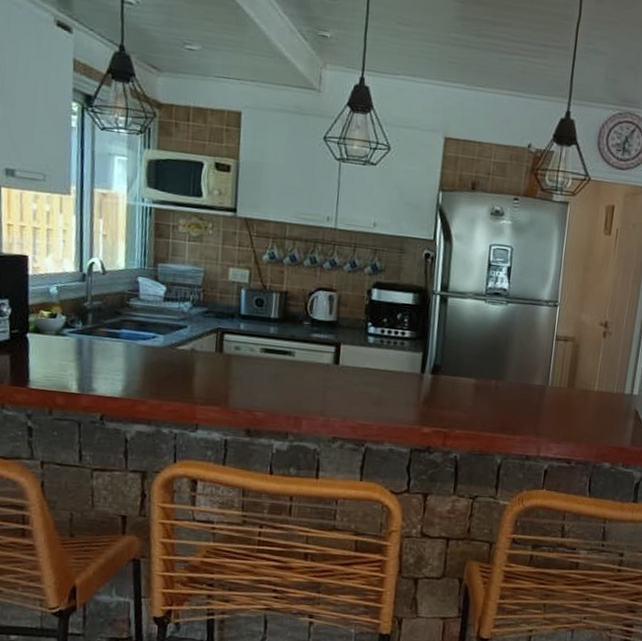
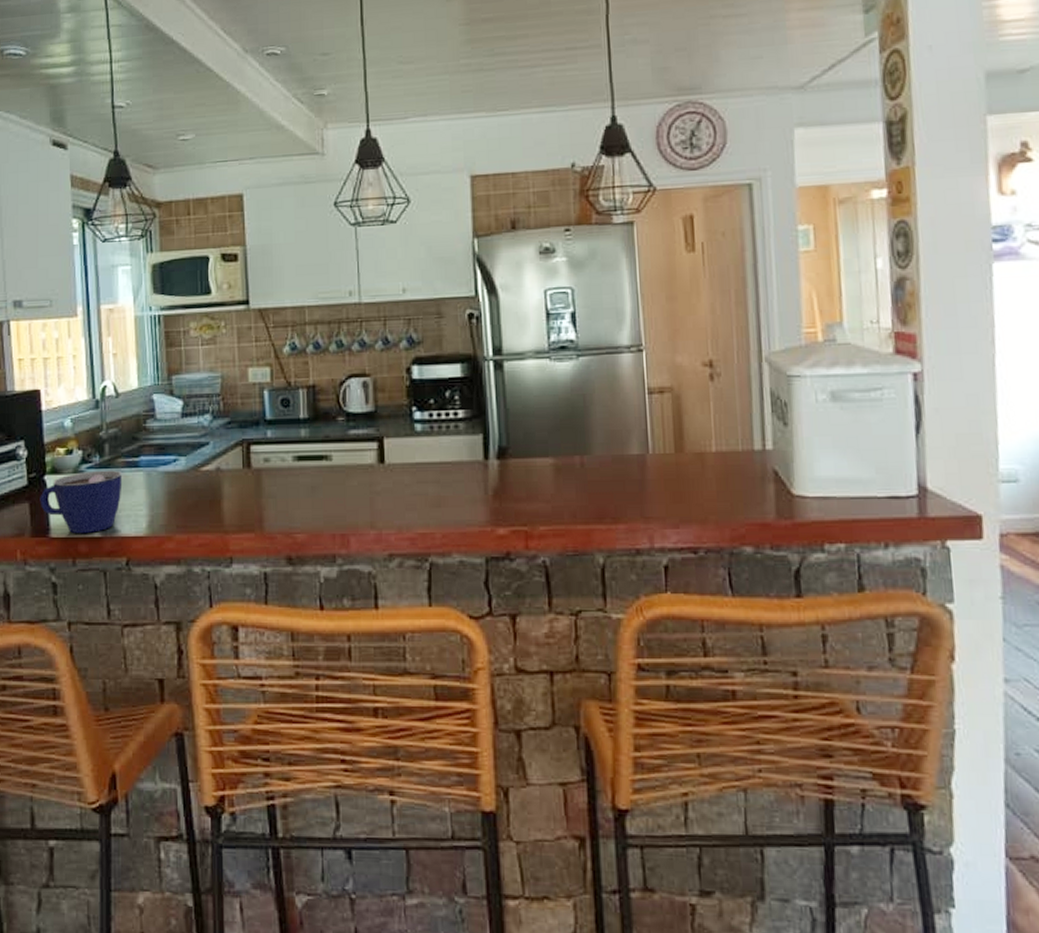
cup: none [20,335,103,389] -> present [40,470,123,534]

